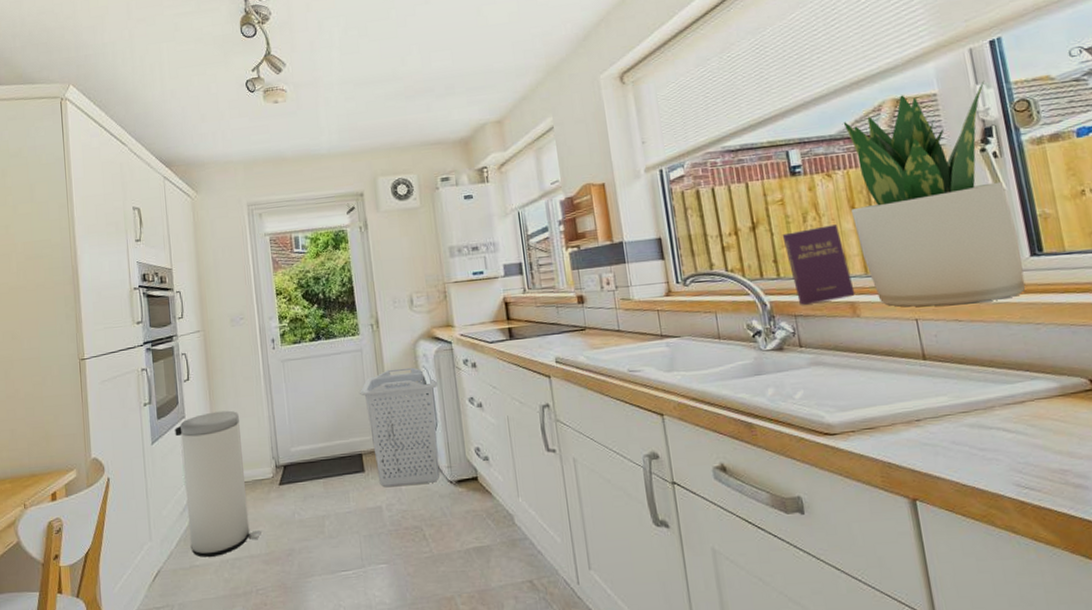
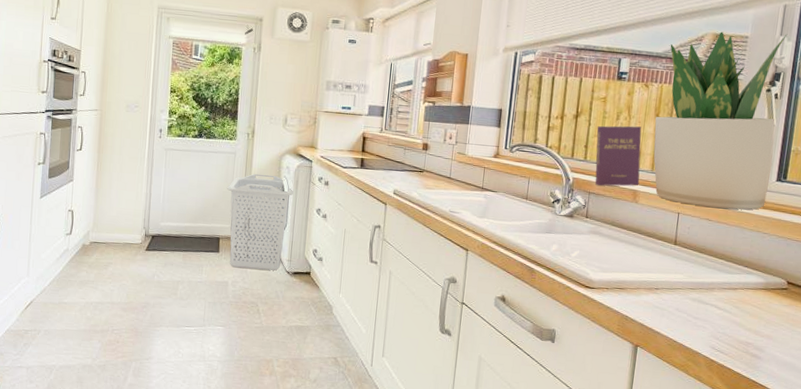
pedal bin: present [175,410,262,557] -> none [61,180,124,298]

